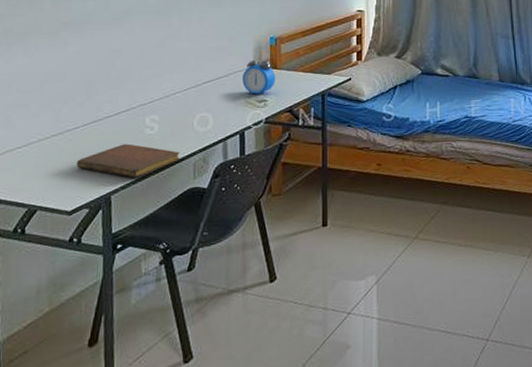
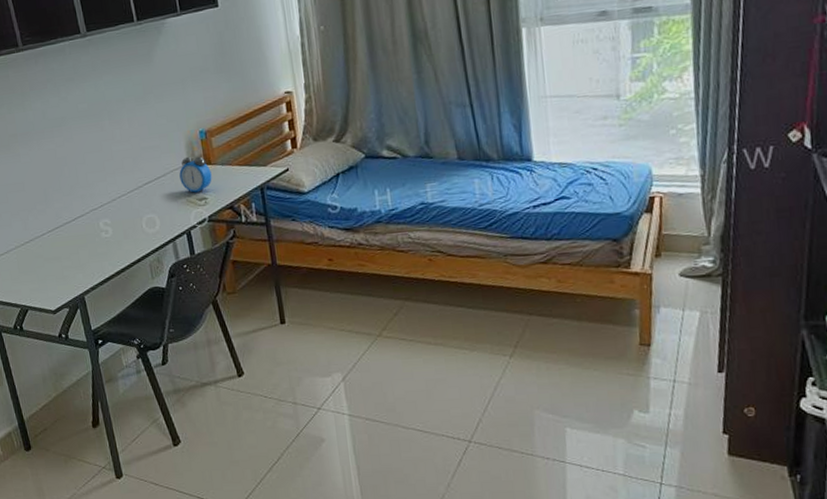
notebook: present [76,143,180,178] -> none [50,247,136,280]

